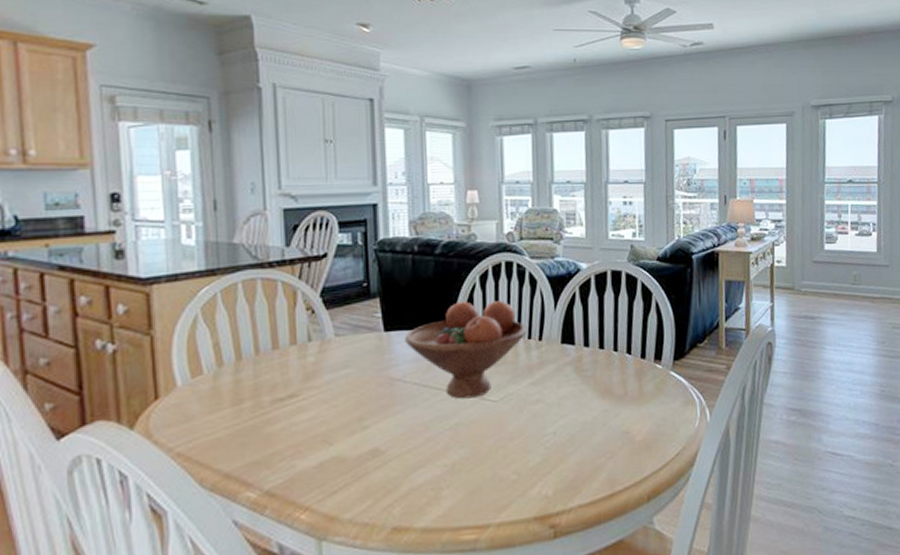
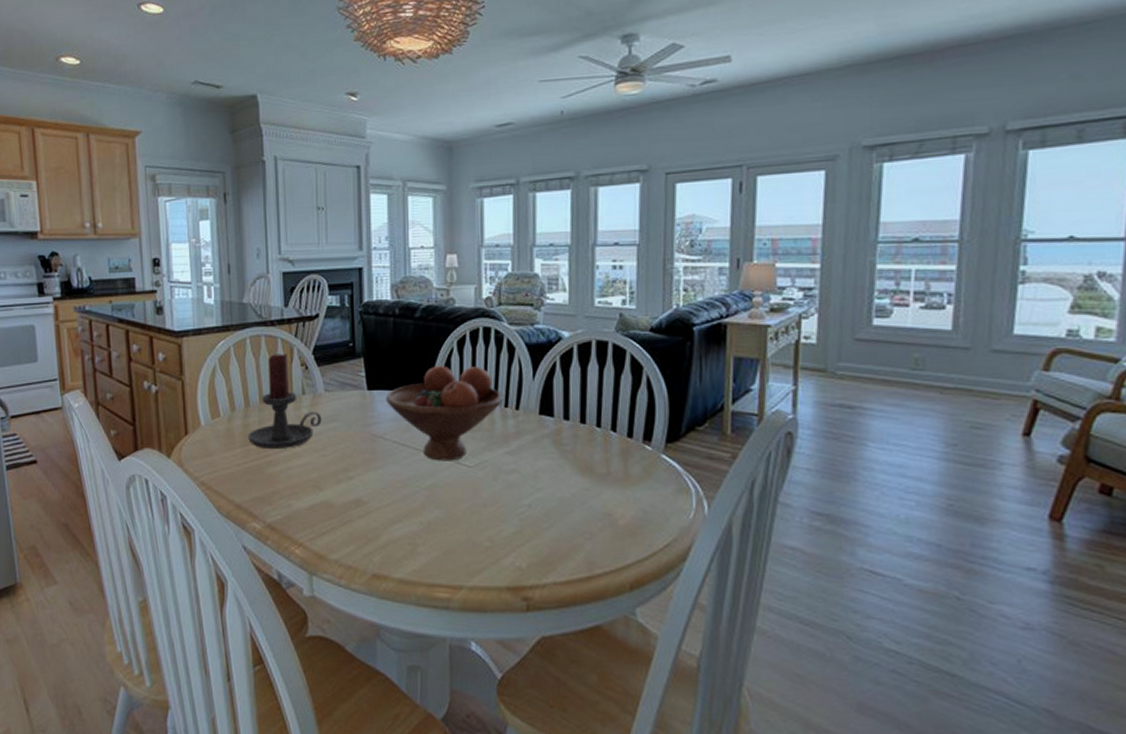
candle holder: none [240,298,332,406] -> present [248,354,322,450]

